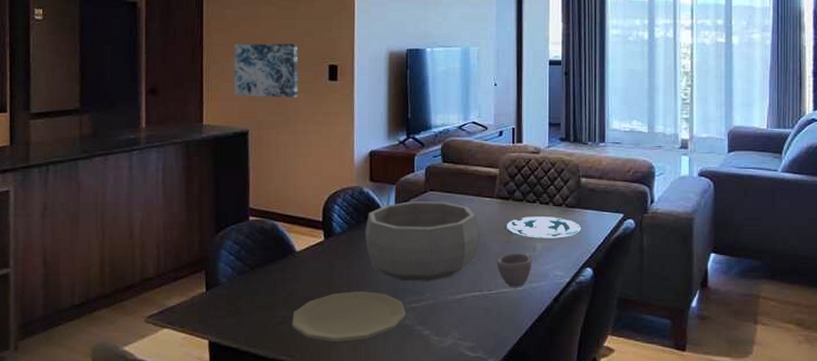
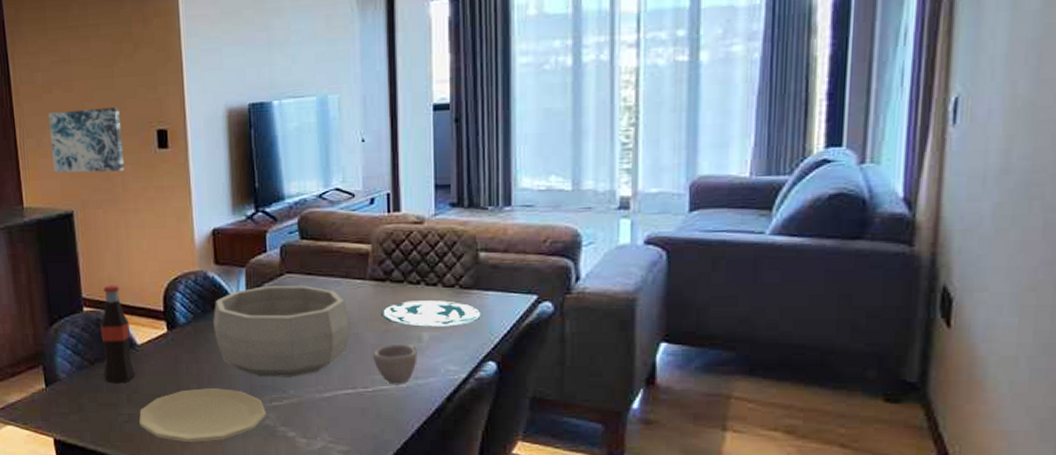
bottle: none [261,197,292,287] -> present [100,285,135,384]

